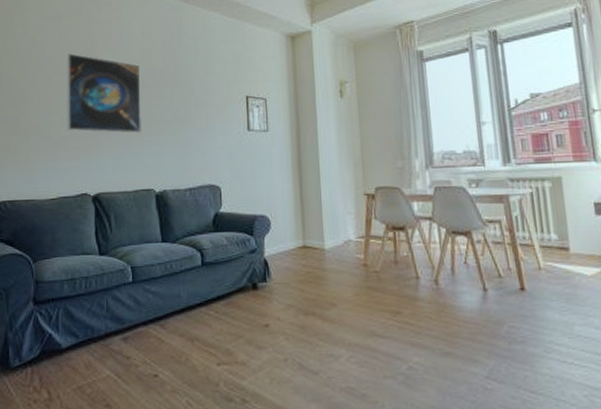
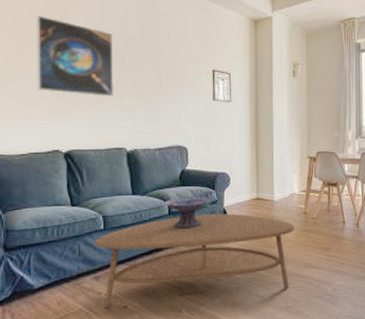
coffee table: none [123,265,353,376] -> present [94,213,295,309]
decorative bowl: none [196,244,248,283] -> present [163,197,210,229]

